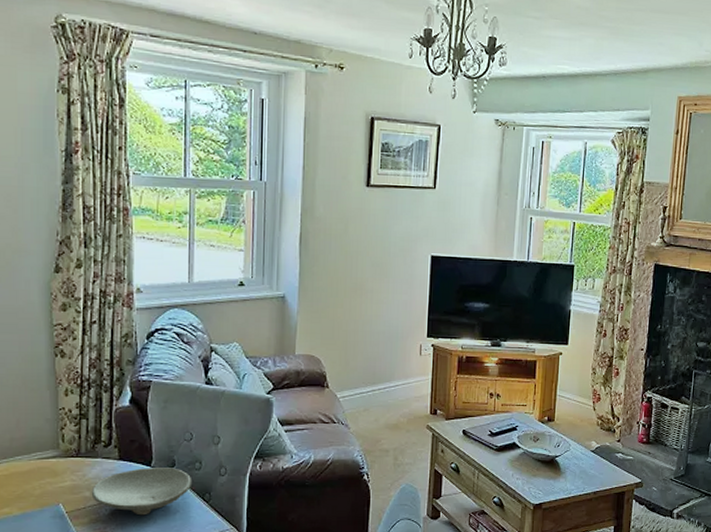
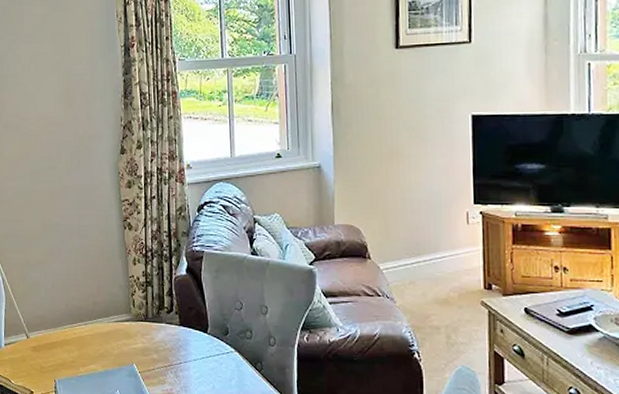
bowl: present [91,468,193,516] -> none [158,334,245,380]

